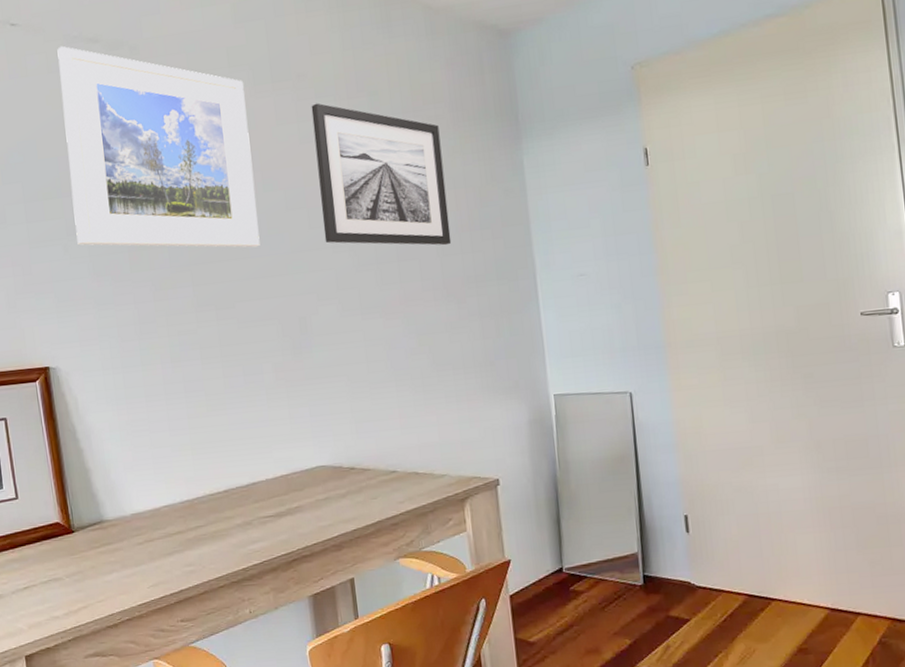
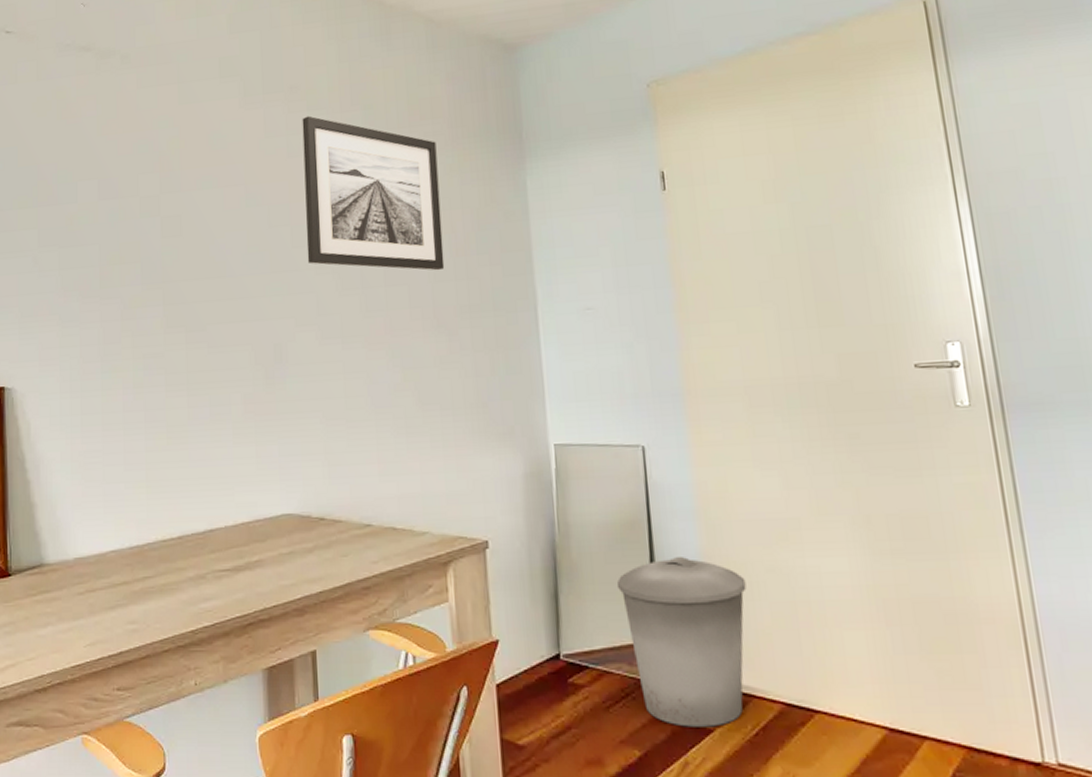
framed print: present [57,46,260,248] -> none [47,54,238,266]
trash can: none [609,483,718,619] -> present [616,557,746,727]

